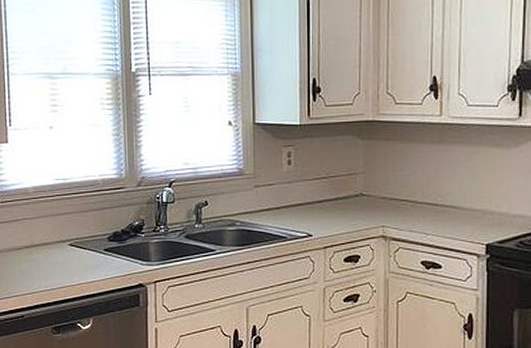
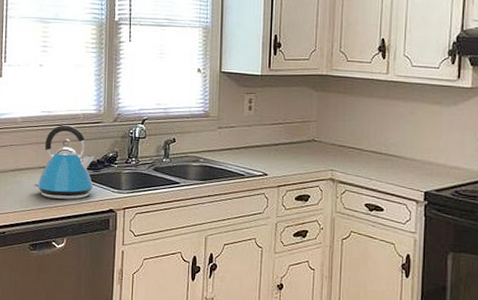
kettle: none [51,193,119,277] -> present [33,125,94,200]

